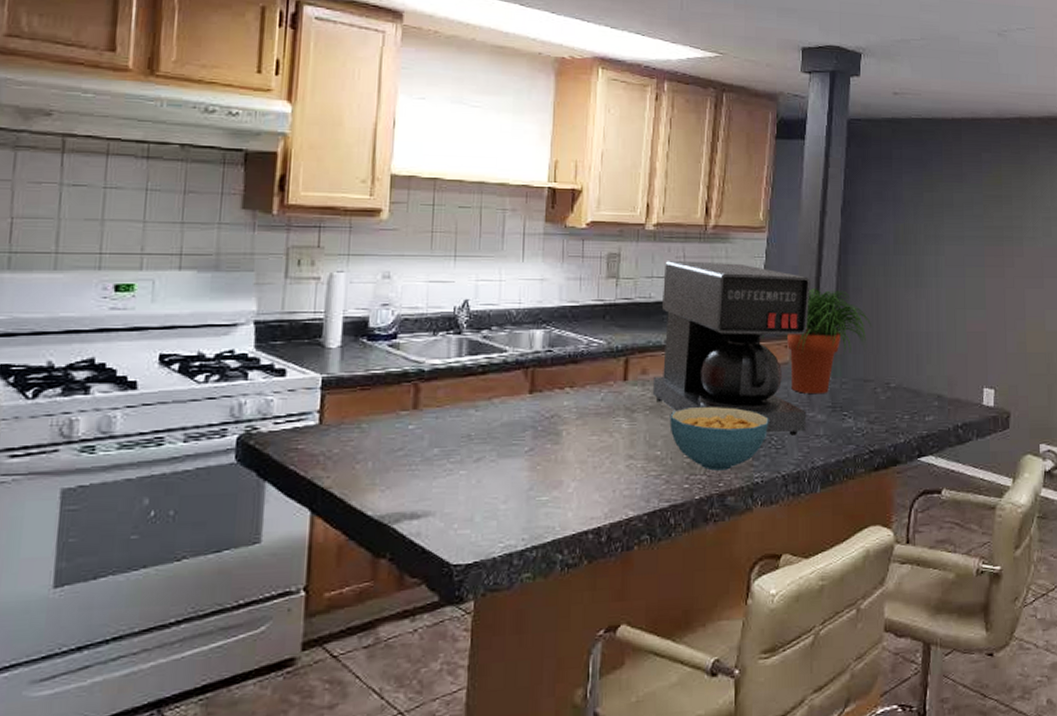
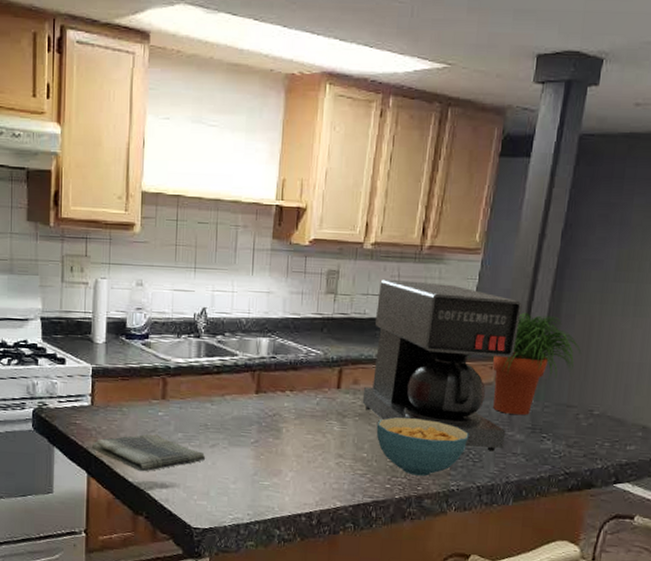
dish towel: none [317,452,469,502] -> present [91,434,206,472]

